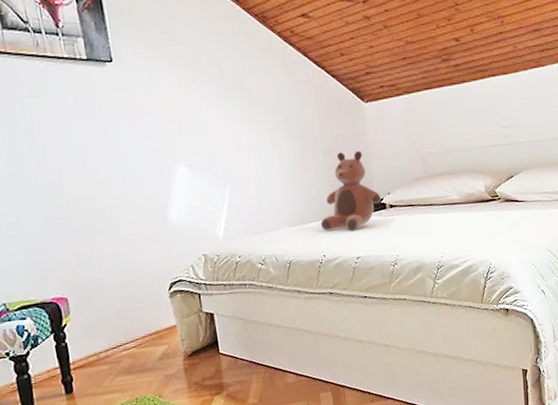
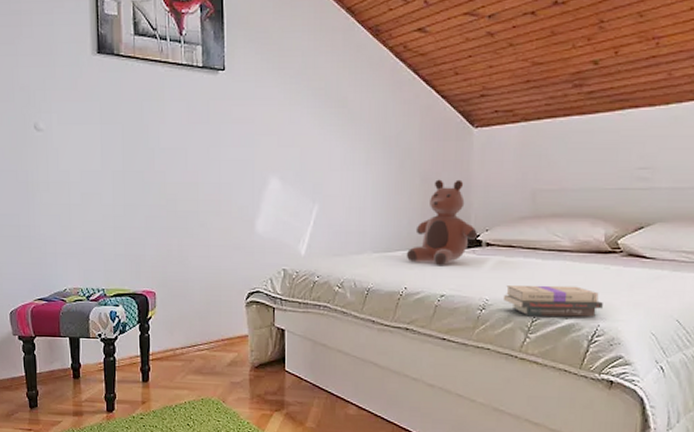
books: none [410,232,492,264] -> present [503,285,603,317]

